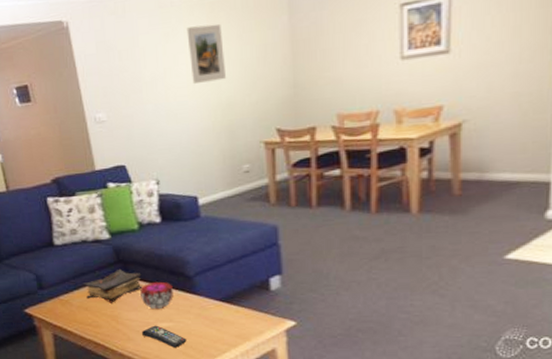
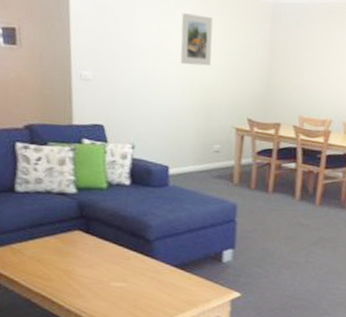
book: present [83,268,143,303] -> none [39,224,103,258]
decorative bowl: present [140,282,173,310] -> none [98,242,132,269]
remote control: present [141,325,187,348] -> none [92,284,138,308]

